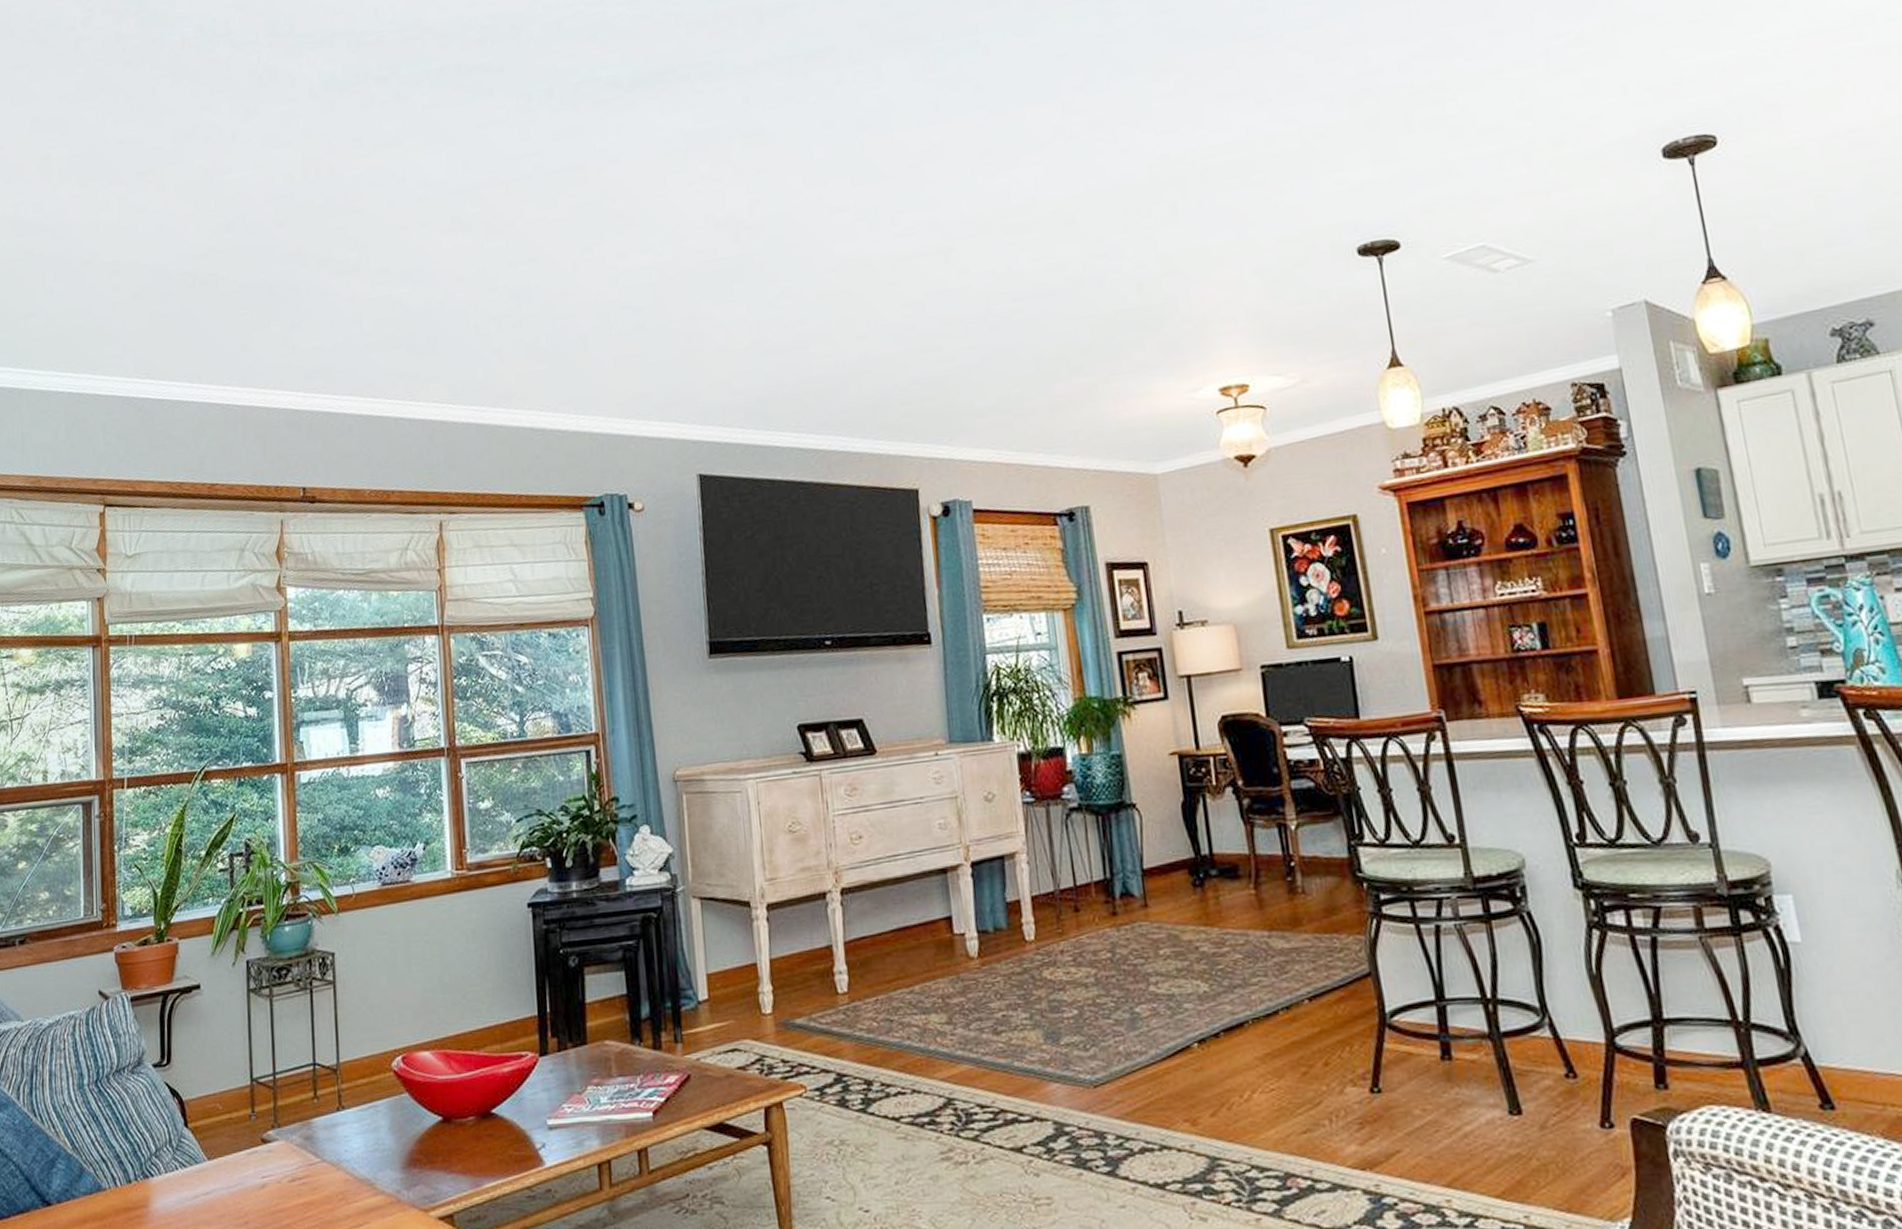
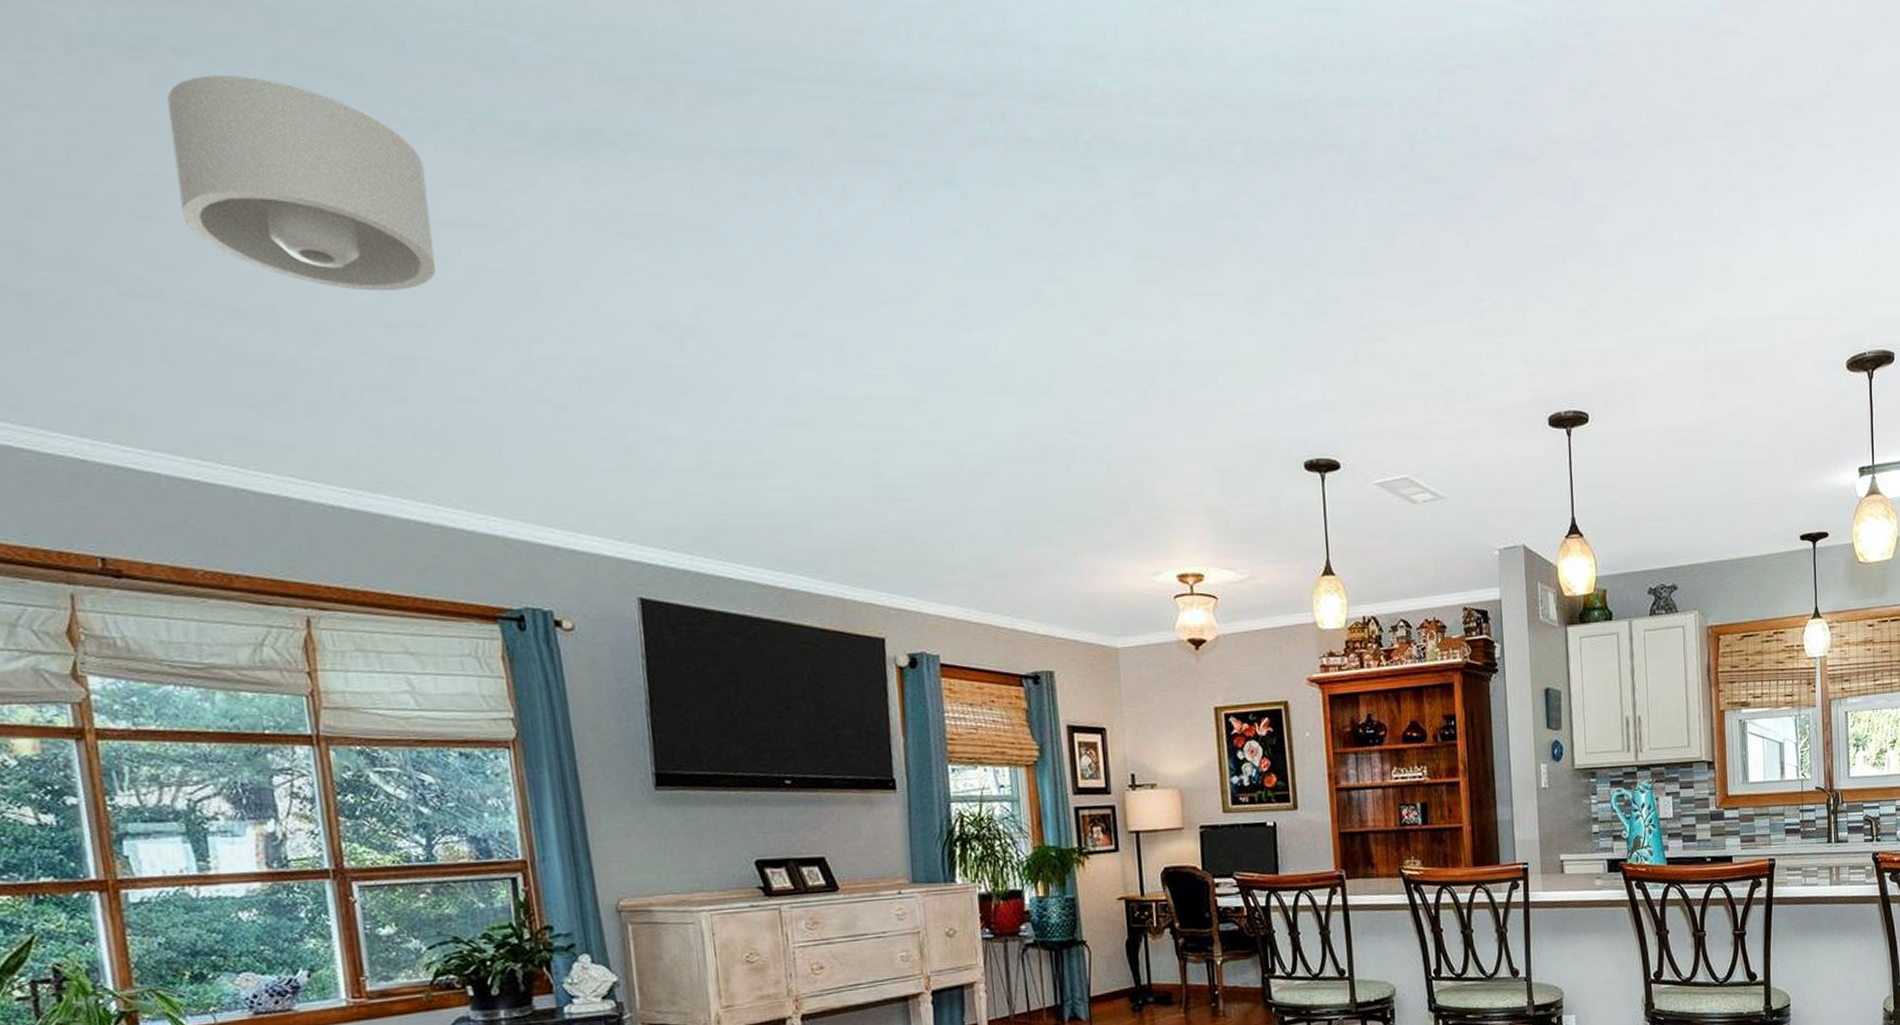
ceiling light: none [370,87,548,241] -> present [167,75,437,292]

